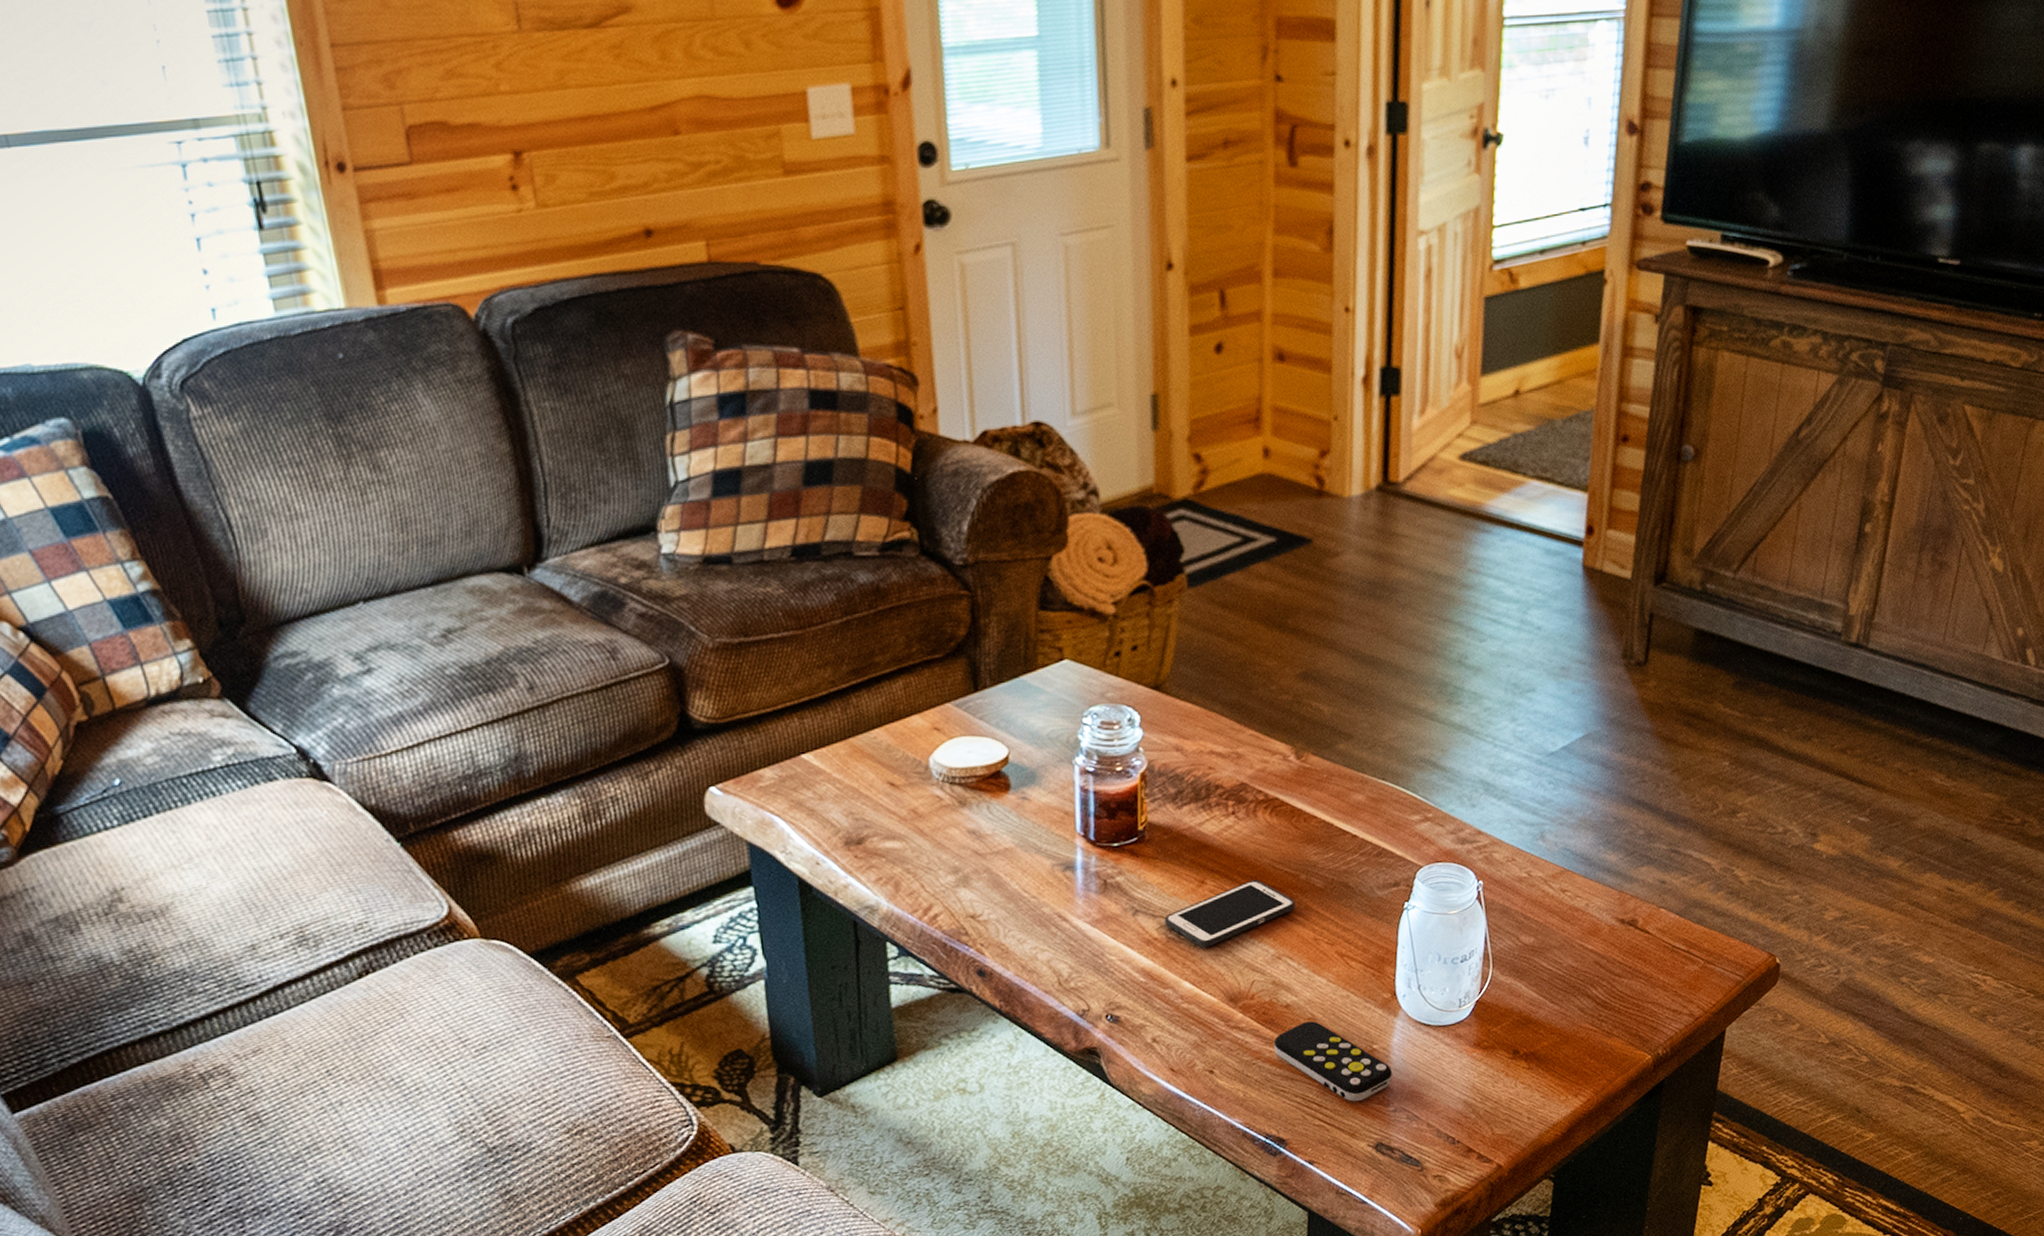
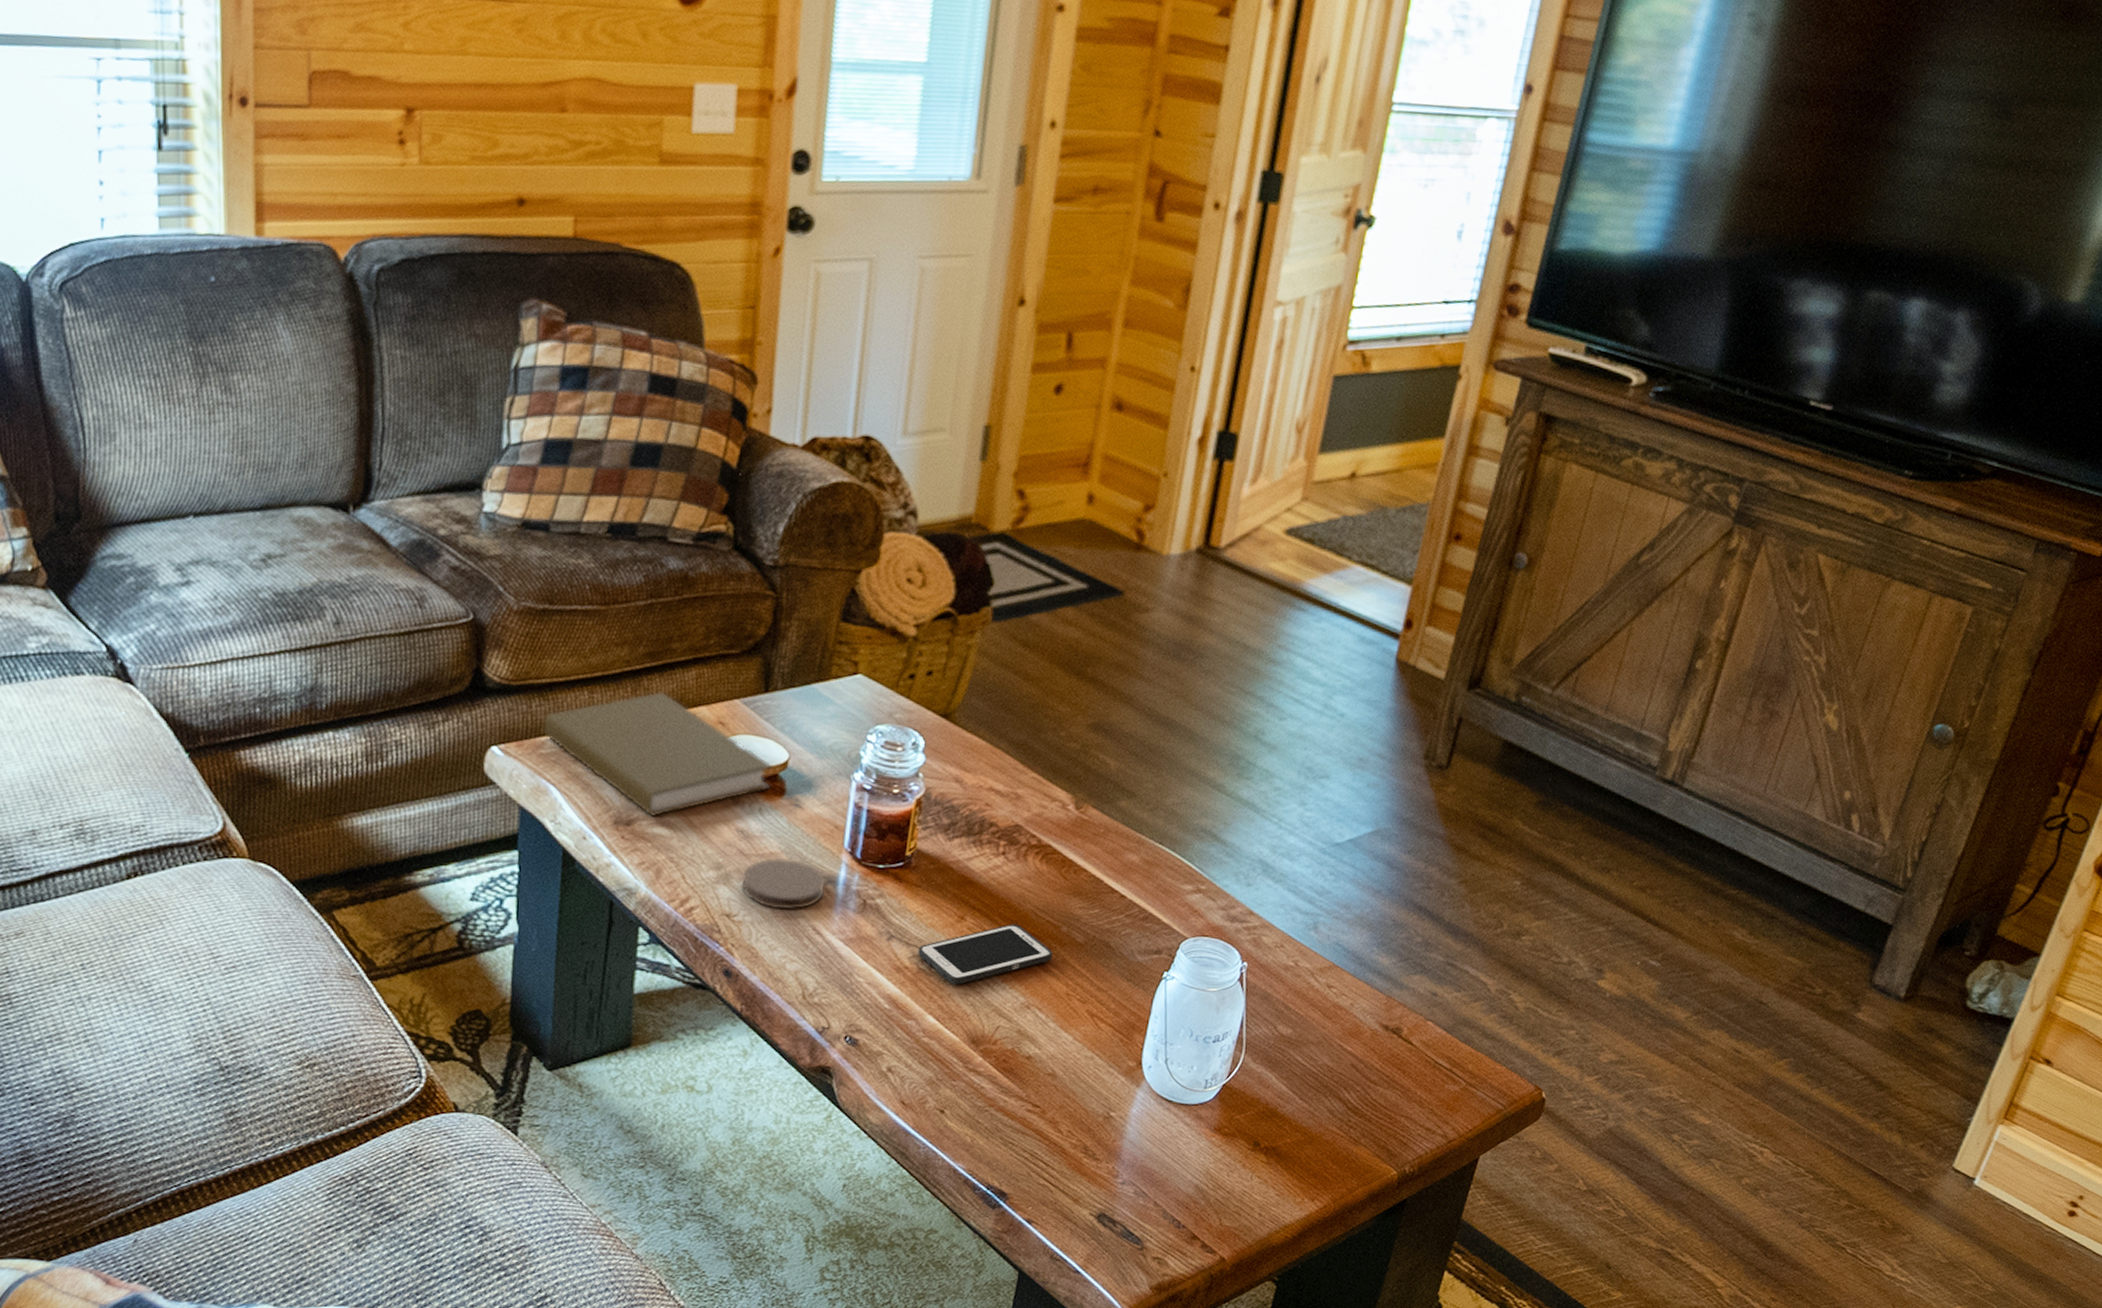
book: none [757,706,995,833] -> present [543,691,772,818]
coaster: none [980,851,1065,903] -> present [741,857,826,910]
remote control: present [1273,1021,1392,1102] -> none [1009,1077,1126,1168]

